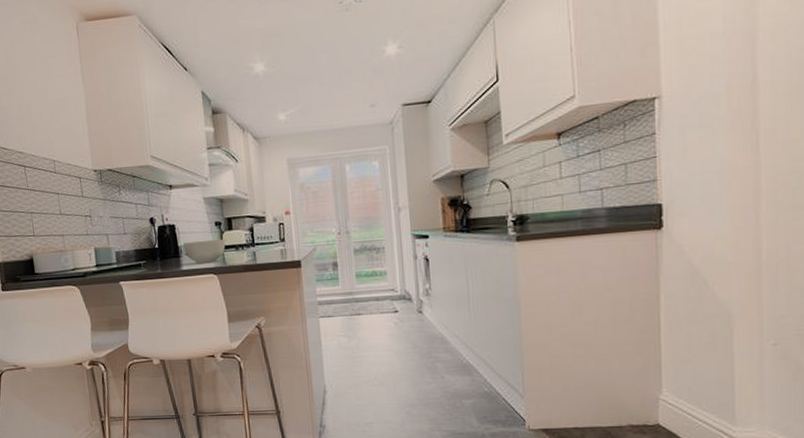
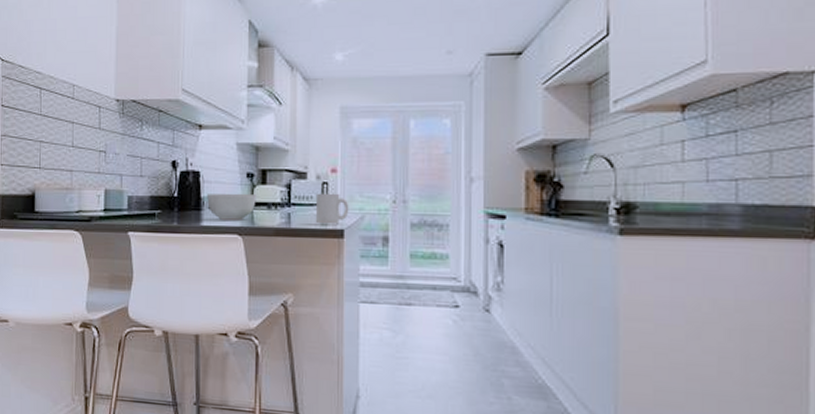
cup: none [275,231,303,258] -> present [316,193,349,225]

